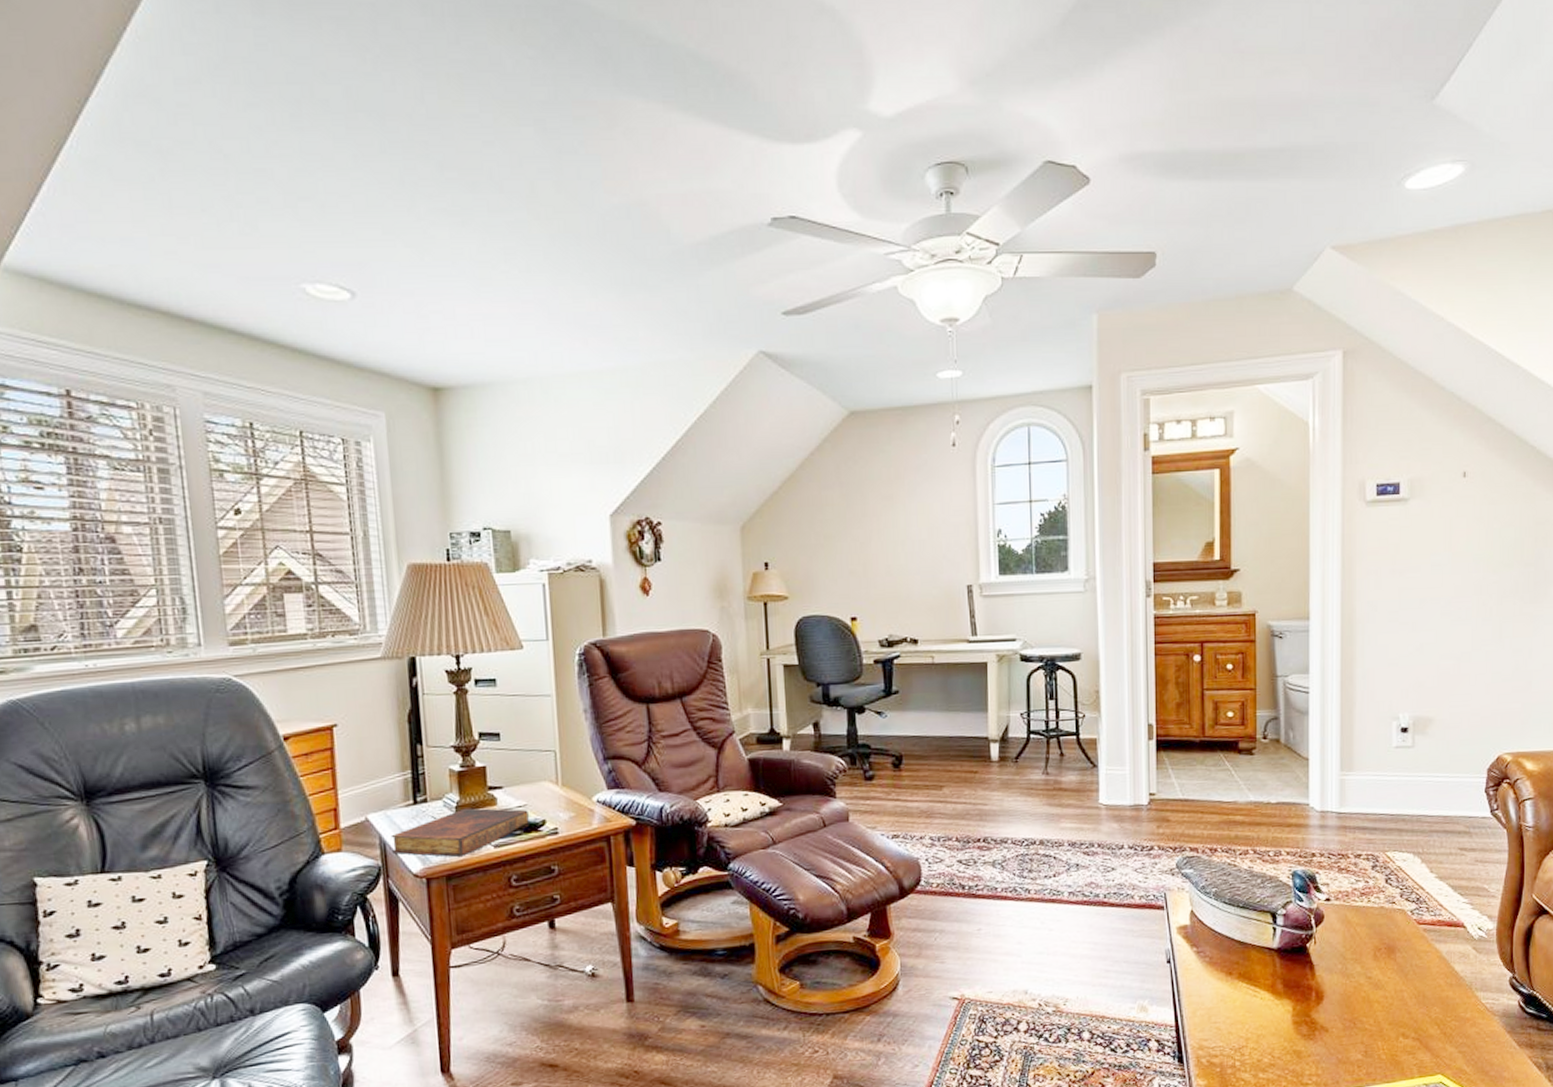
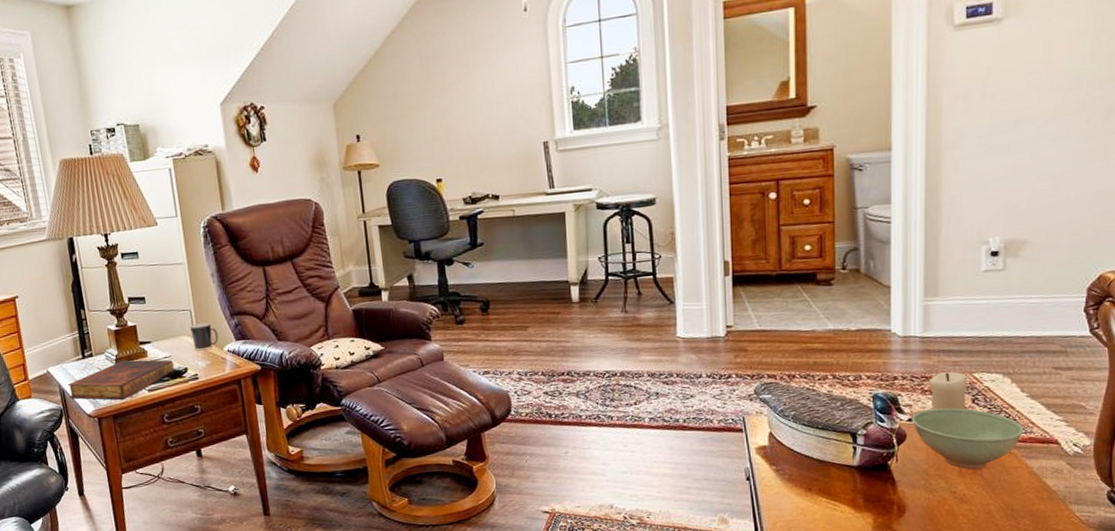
mug: none [553,766,587,800] -> present [190,322,219,351]
bowl: none [1328,887,1434,953] -> present [911,407,1024,469]
candle: none [1344,849,1380,890] -> present [928,371,967,410]

